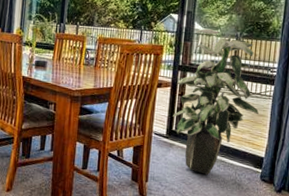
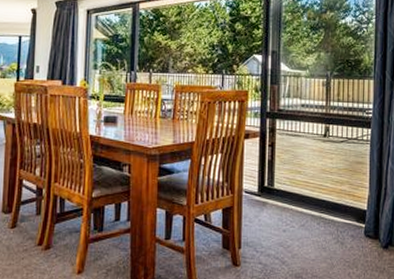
indoor plant: present [173,28,259,175] -> none [264,69,357,235]

